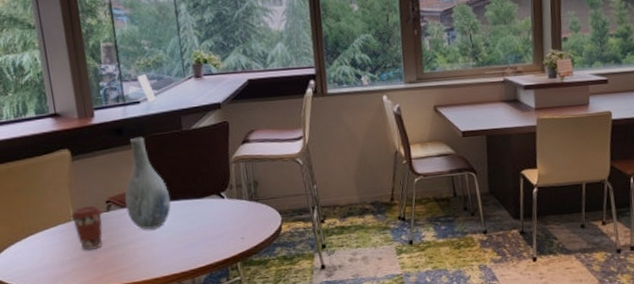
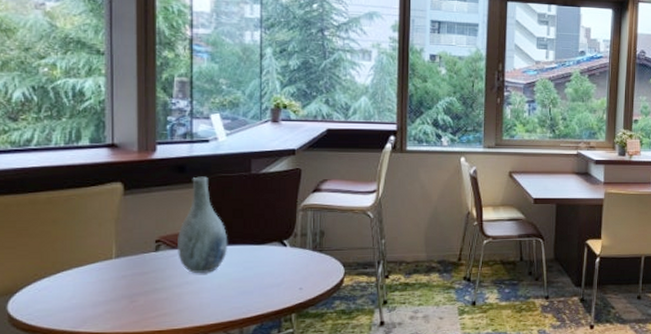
coffee cup: present [71,205,103,251] -> none [113,244,150,292]

